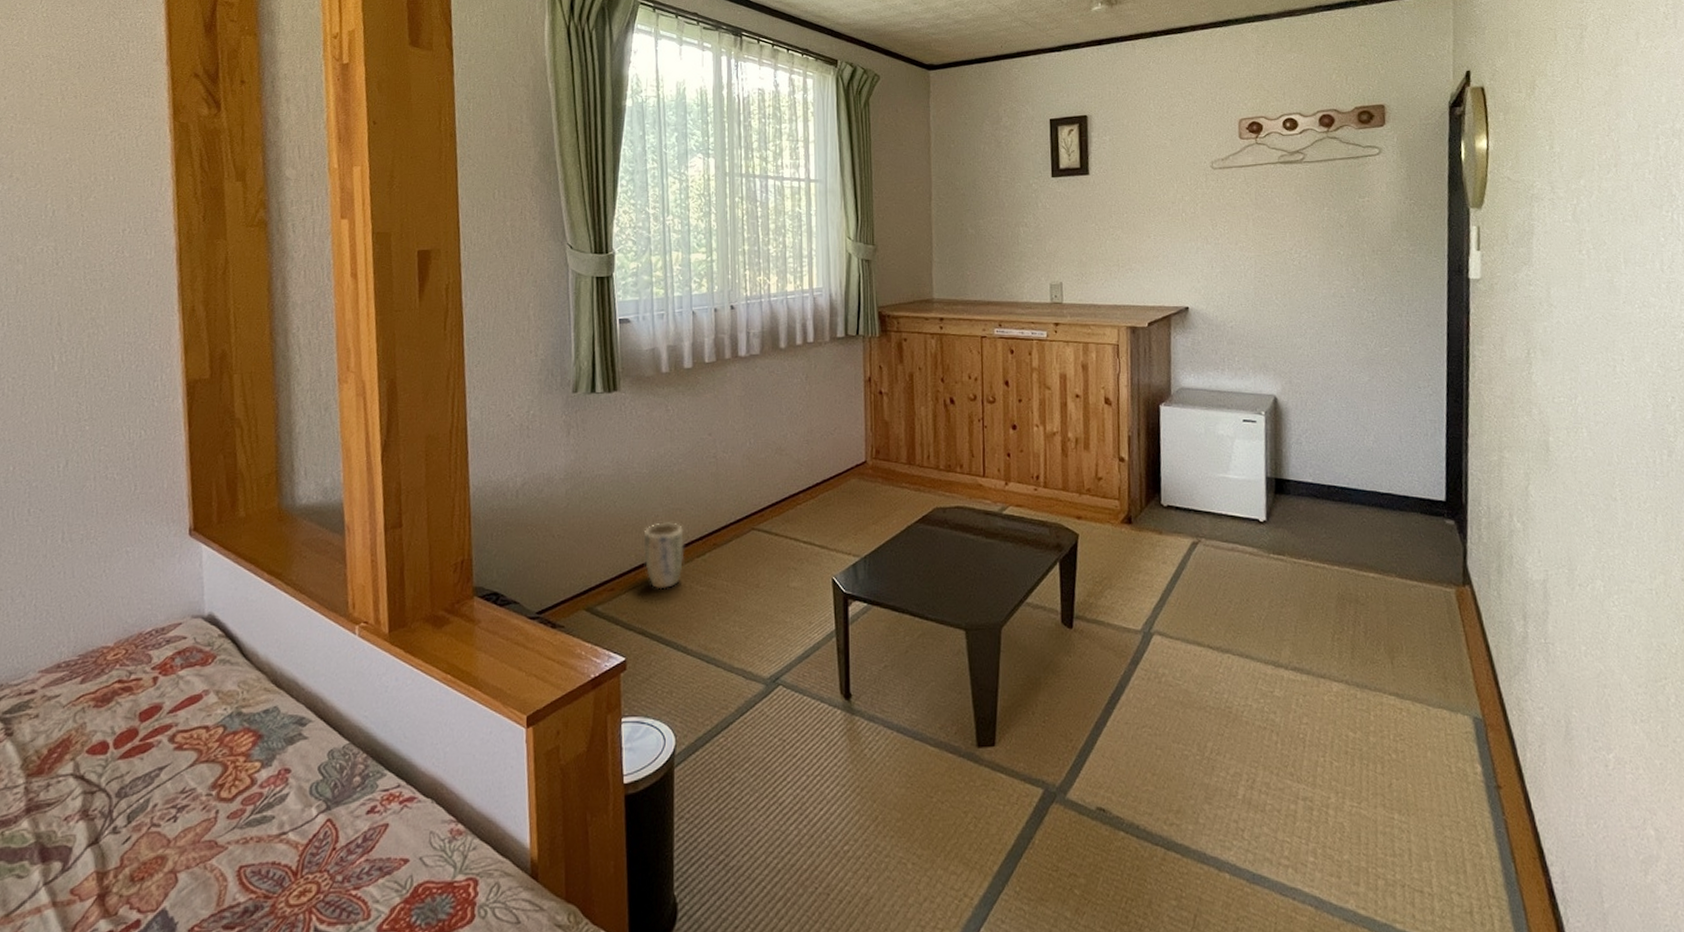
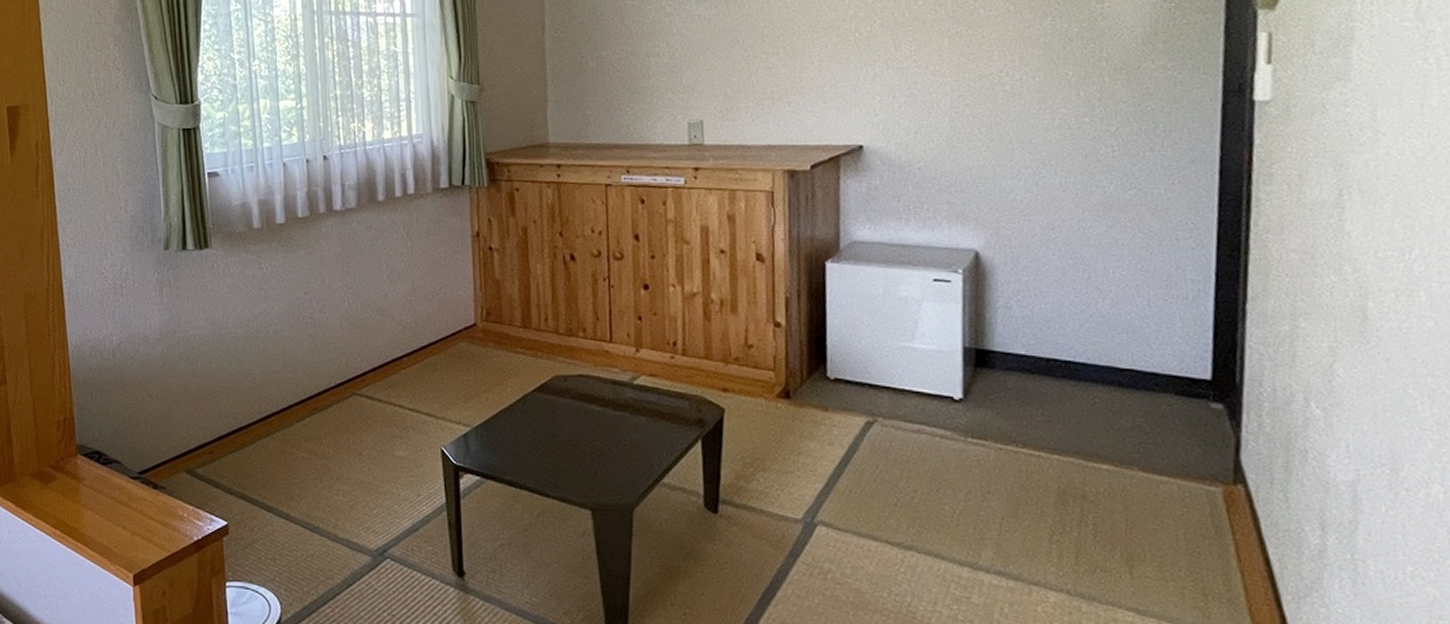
plant pot: present [643,522,684,590] -> none [241,385,283,454]

